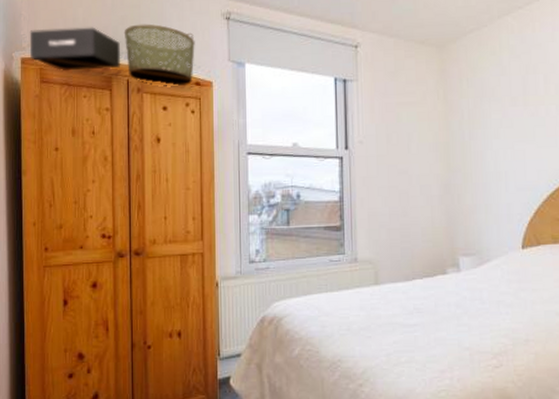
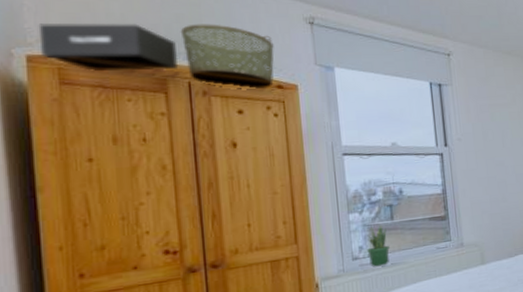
planter: none [263,230,284,273] -> present [366,226,390,267]

